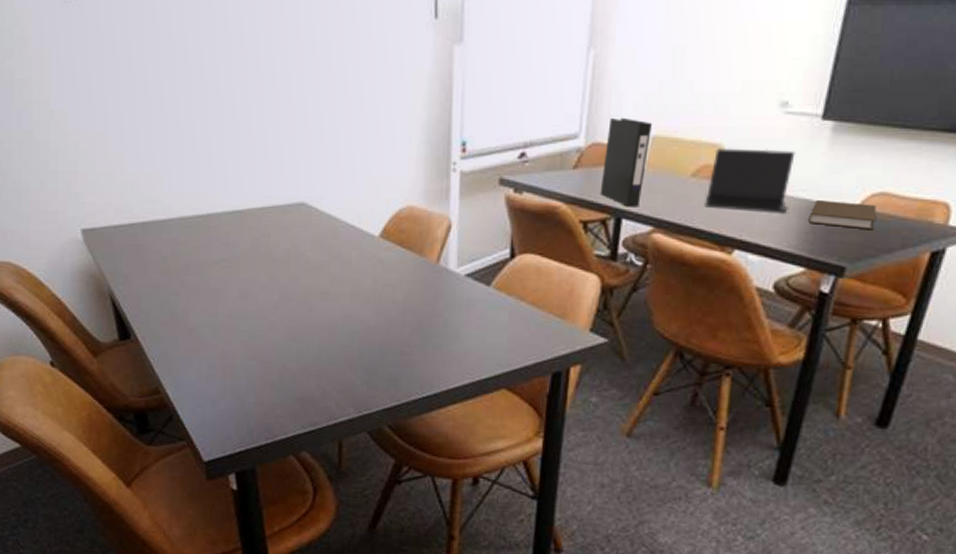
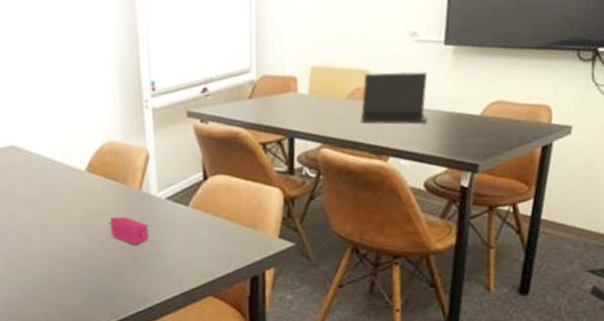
sticky notes: none [398,291,443,324] -> present [108,217,149,245]
binder: present [600,117,653,207] -> none [273,52,311,128]
book: present [808,200,877,230] -> none [444,110,497,133]

